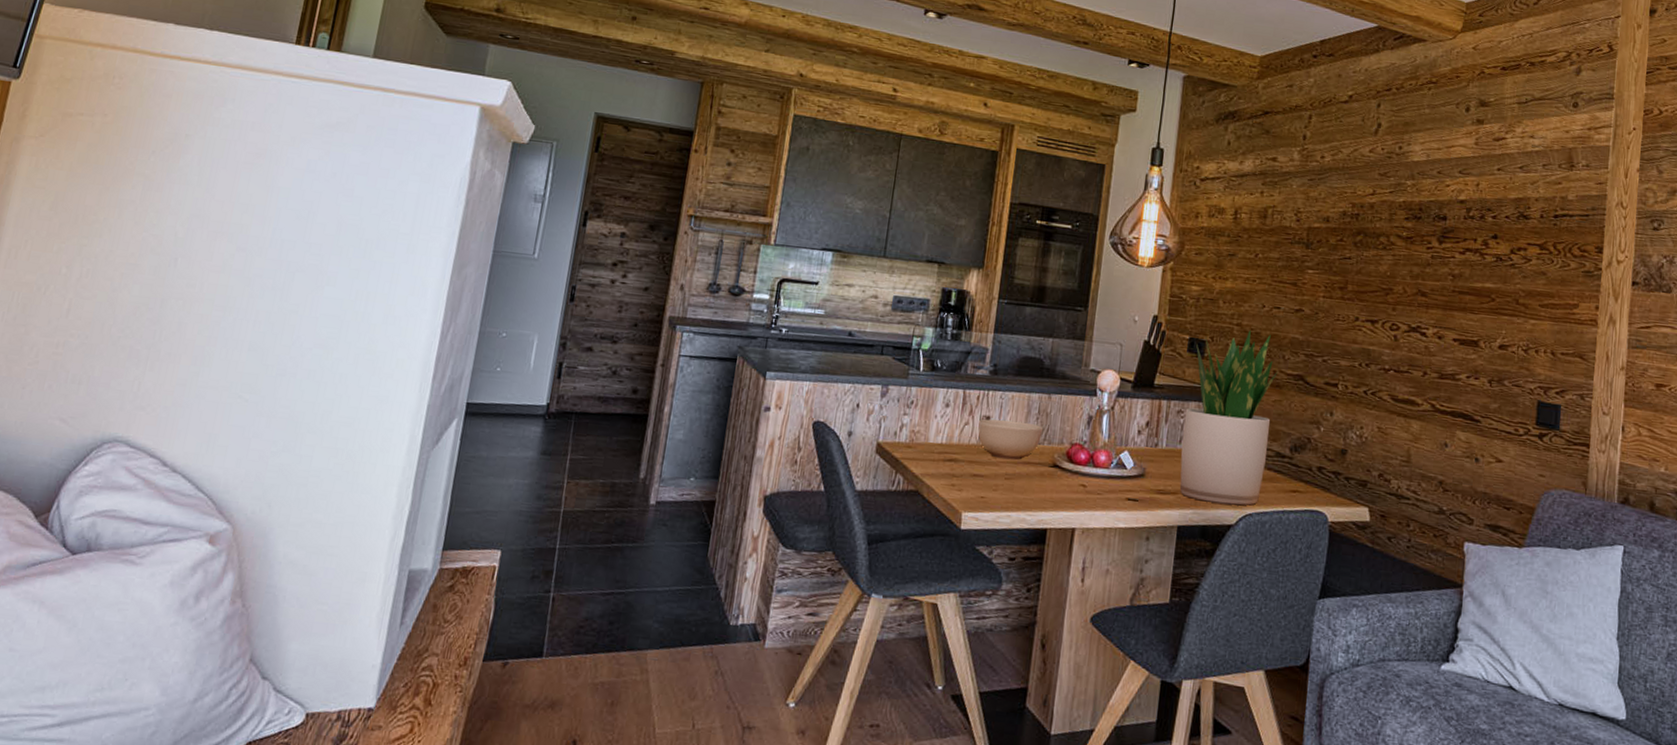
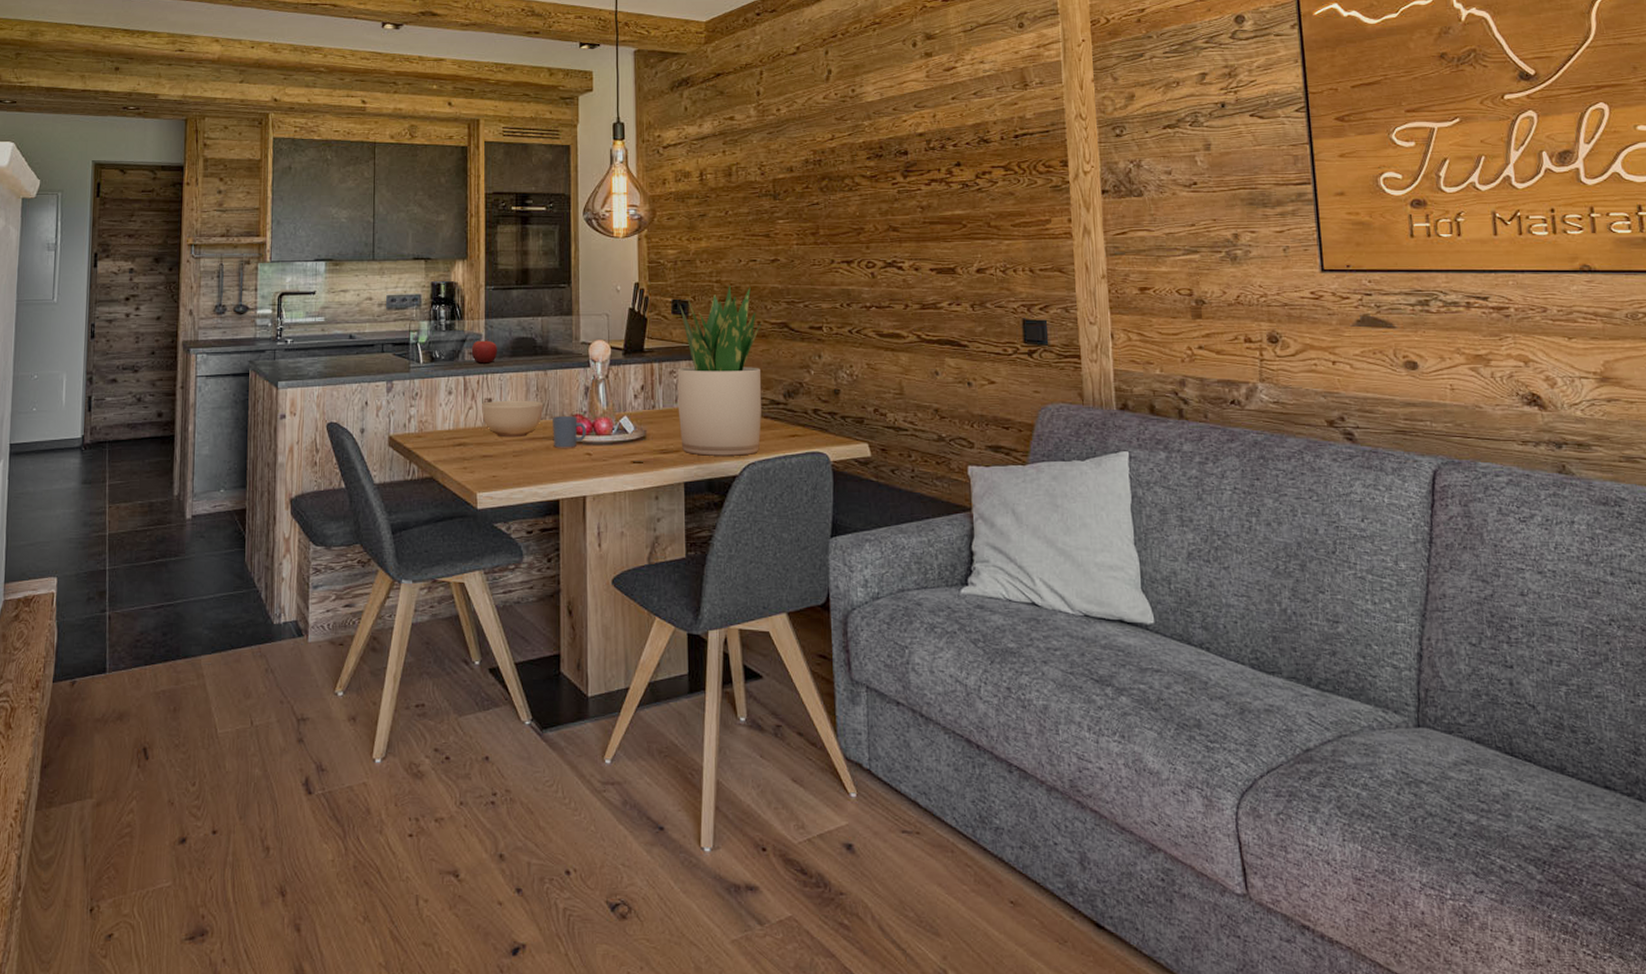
fruit: none [974,353,1004,381] -> present [471,338,498,365]
mug: none [1048,442,1085,479] -> present [553,416,586,449]

